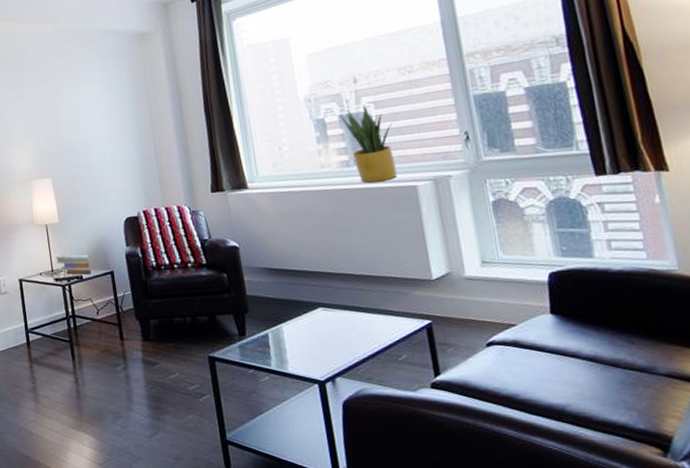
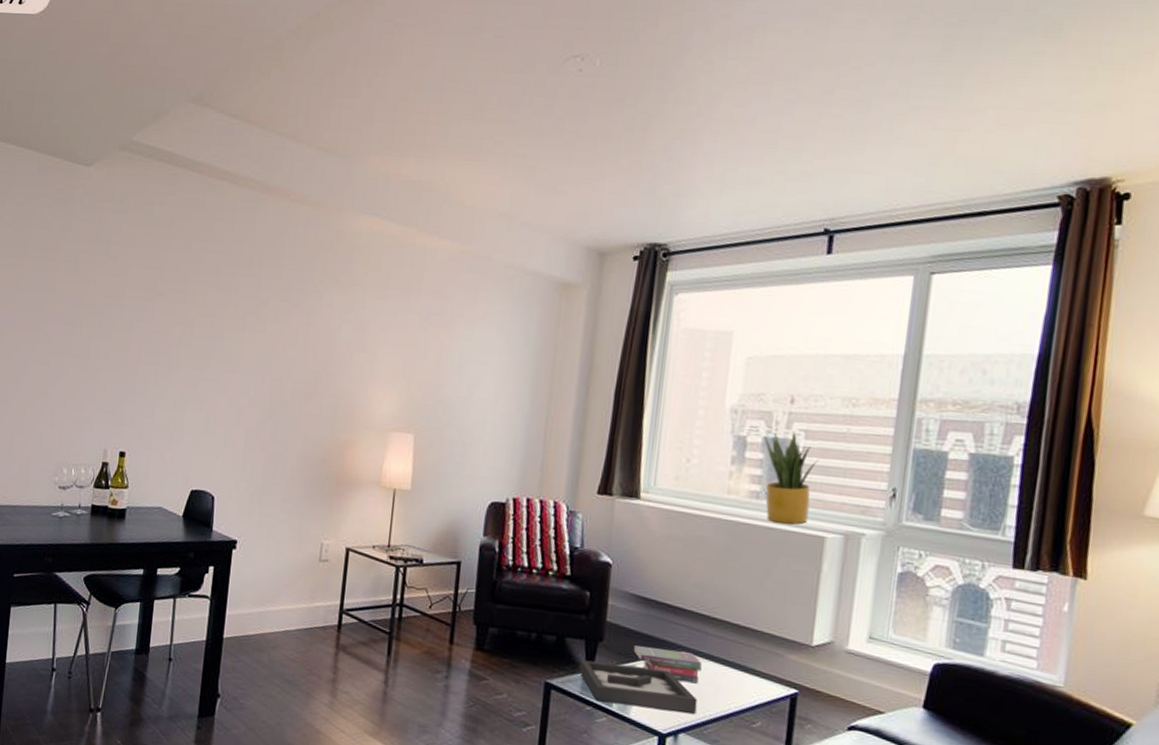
books: present [55,254,92,275] -> none [395,528,437,559]
decorative tray: none [233,325,346,364] -> present [579,659,698,714]
books: none [275,307,340,333] -> present [633,645,702,684]

